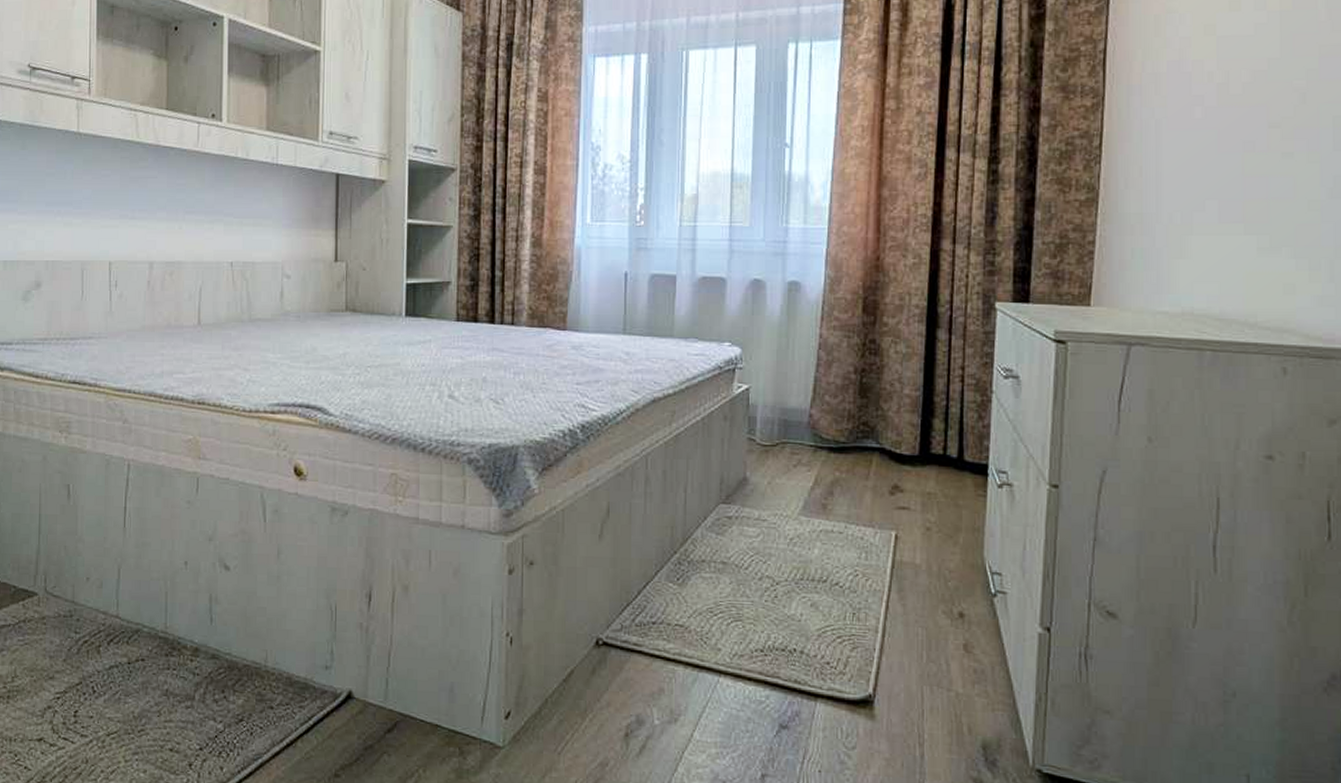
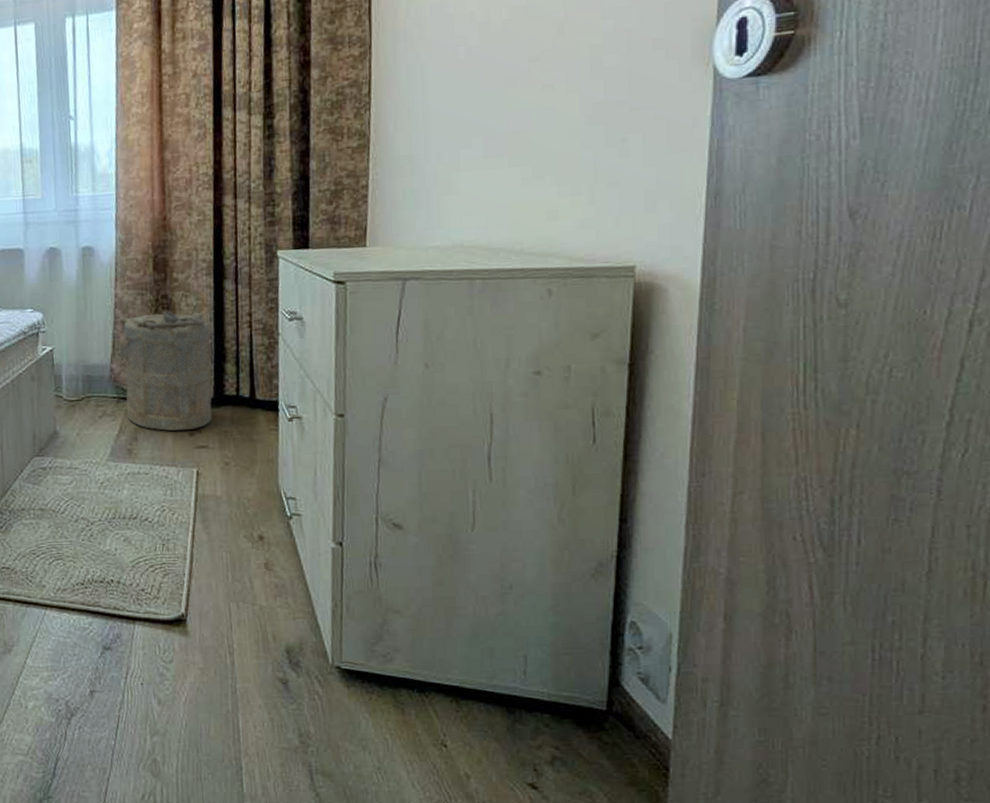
laundry hamper: none [818,356,919,488] -> present [117,310,213,431]

